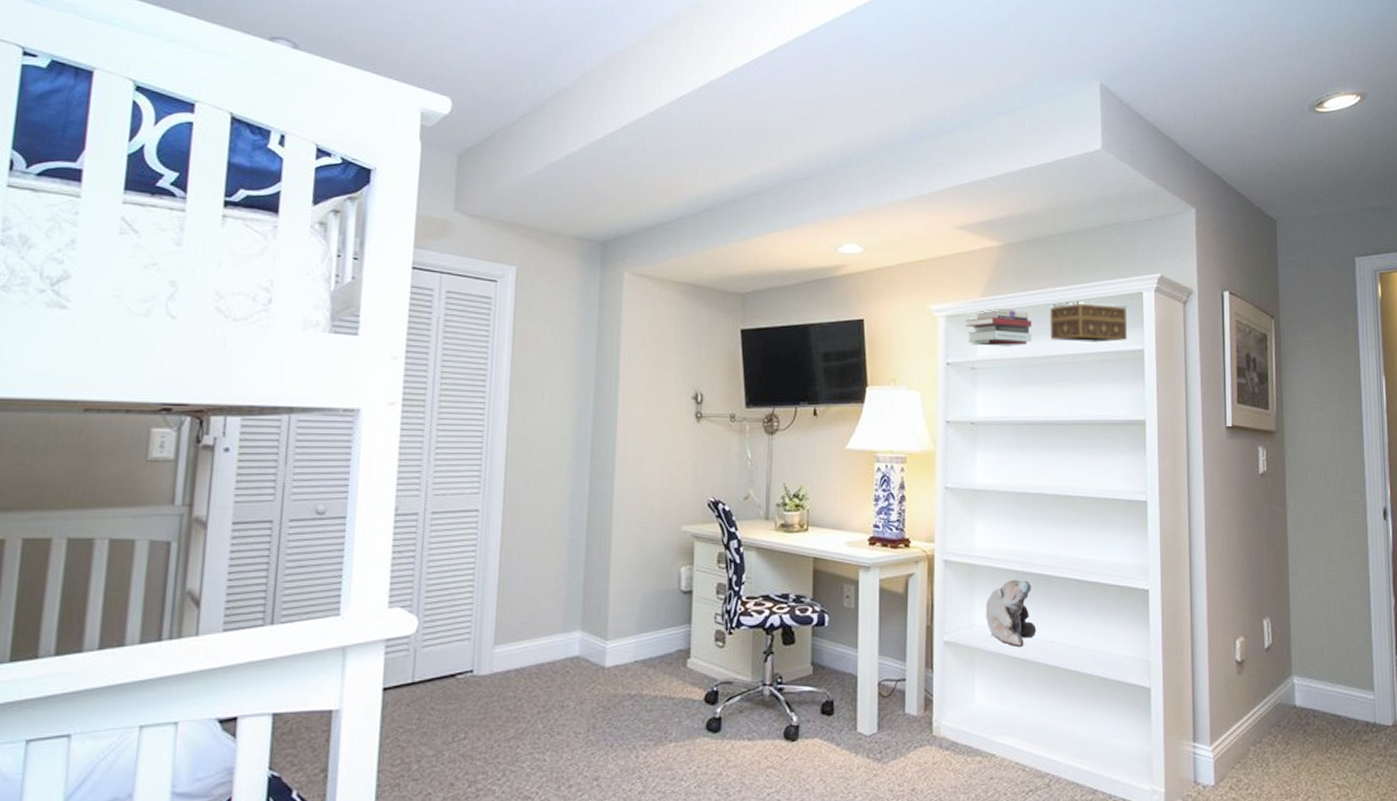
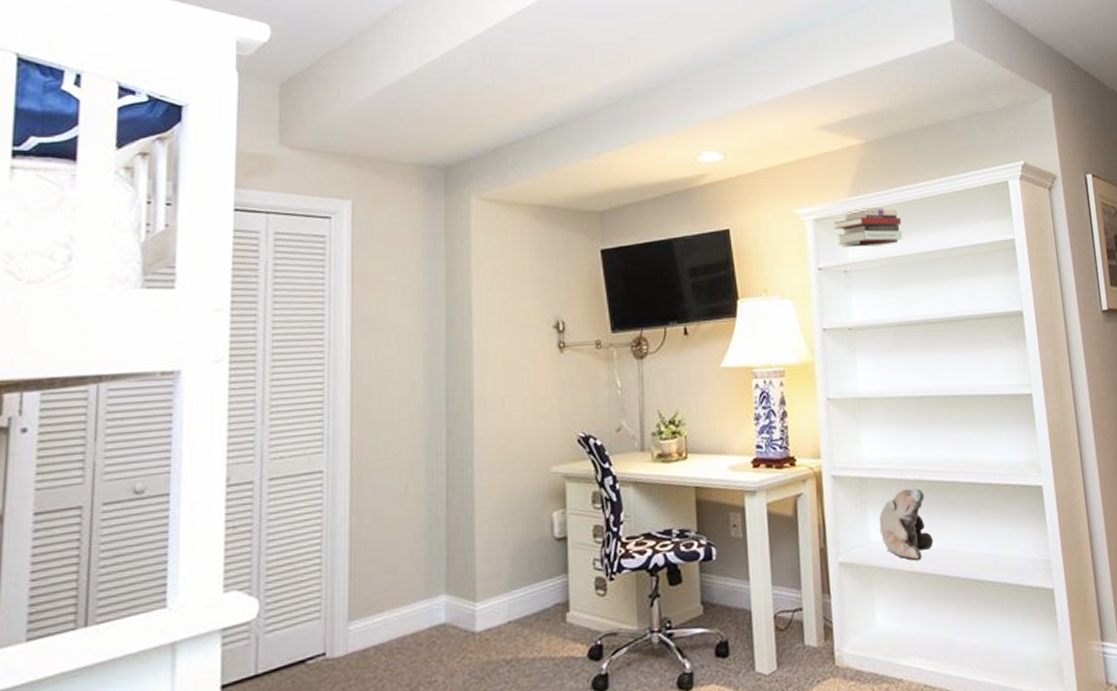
decorative box: present [1050,304,1127,343] -> none [917,196,997,237]

